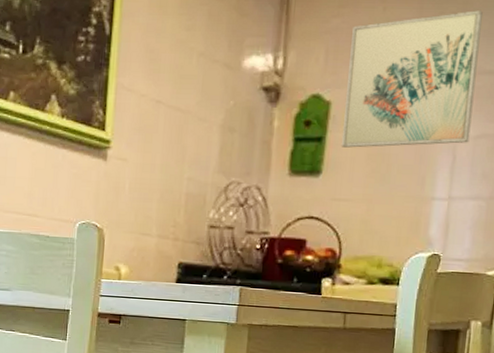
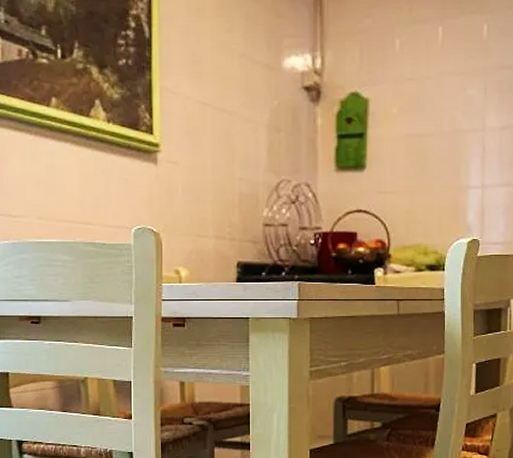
wall art: present [341,10,483,148] -> none [381,10,498,142]

